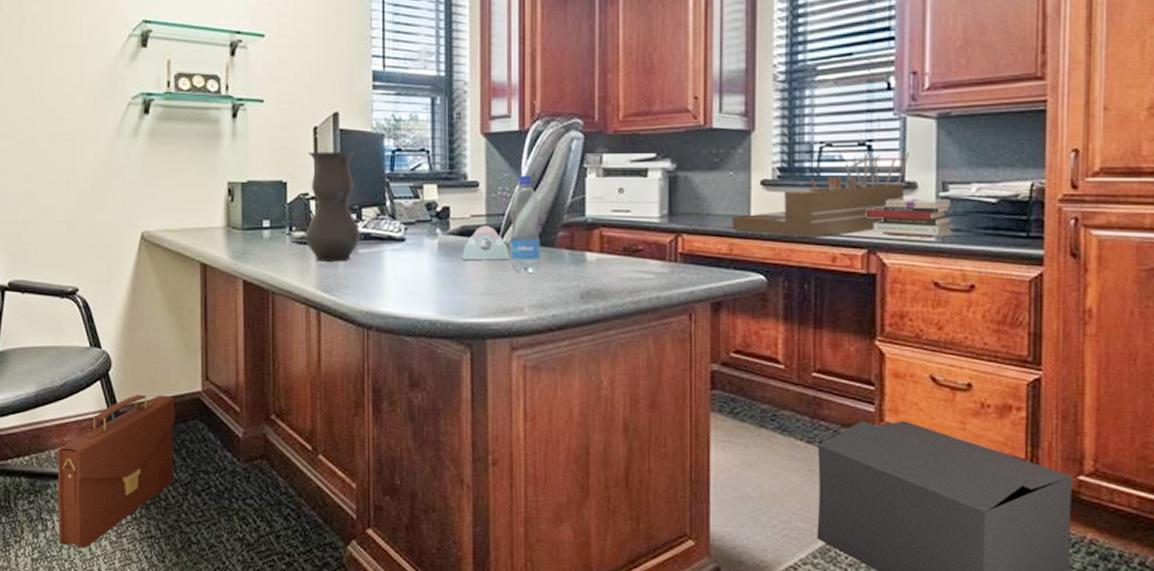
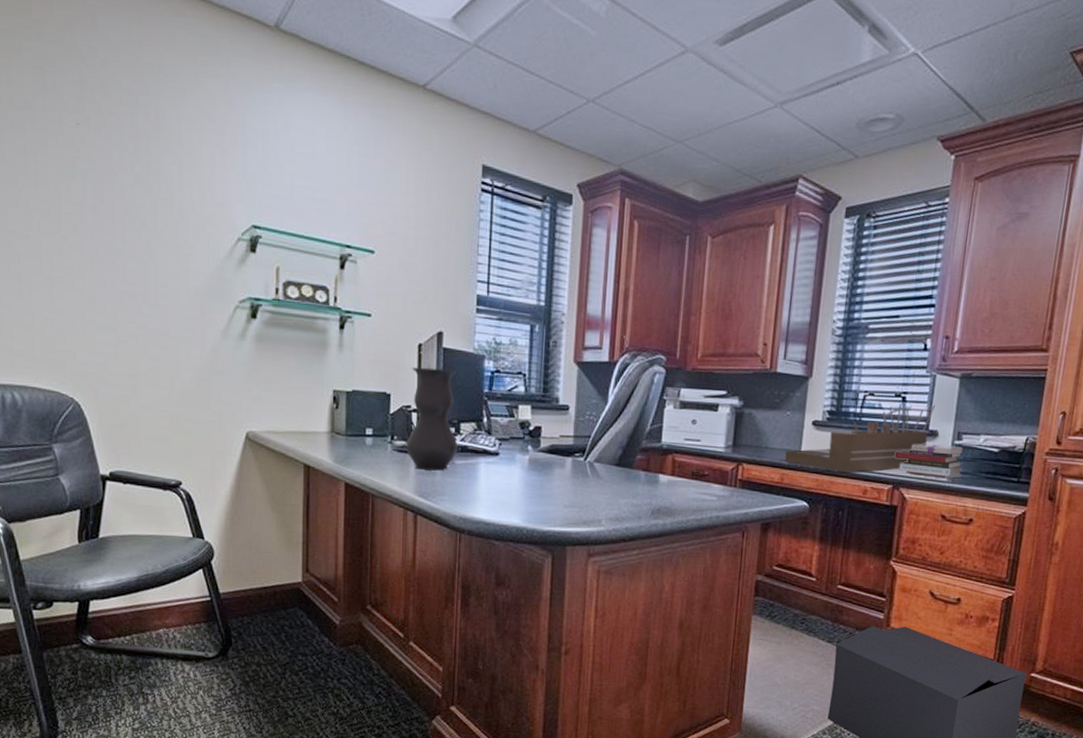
briefcase: present [56,394,176,548] -> none [158,582,276,720]
tape dispenser: present [462,226,509,260] -> none [550,446,592,478]
bottle: present [510,175,541,274] -> none [592,402,622,491]

